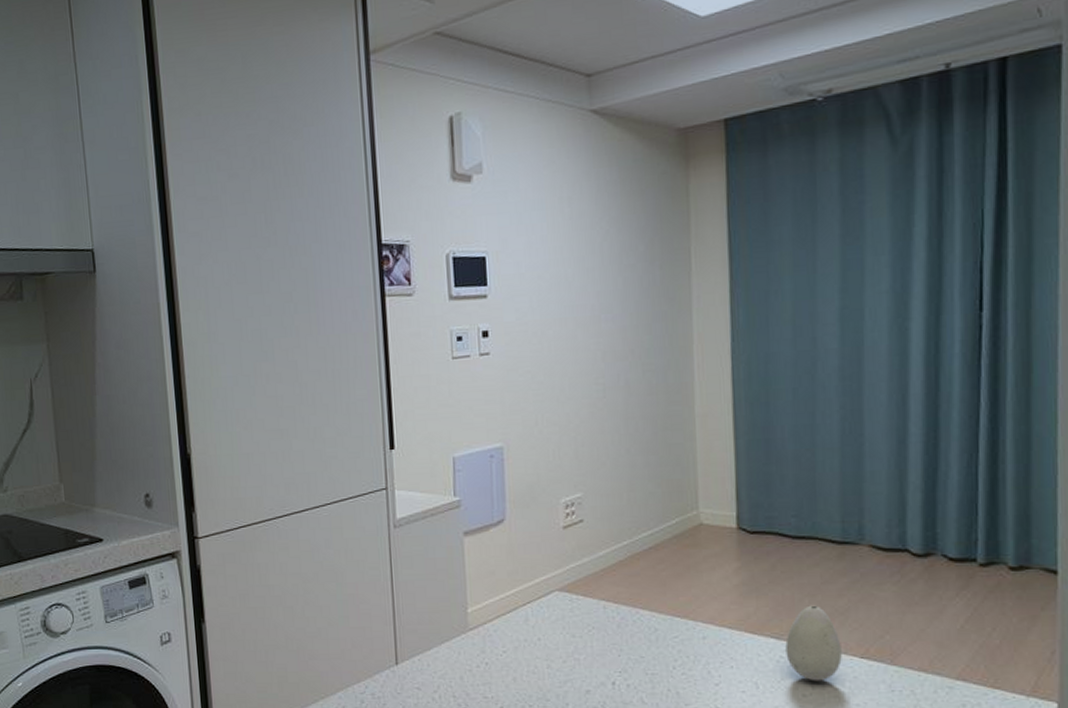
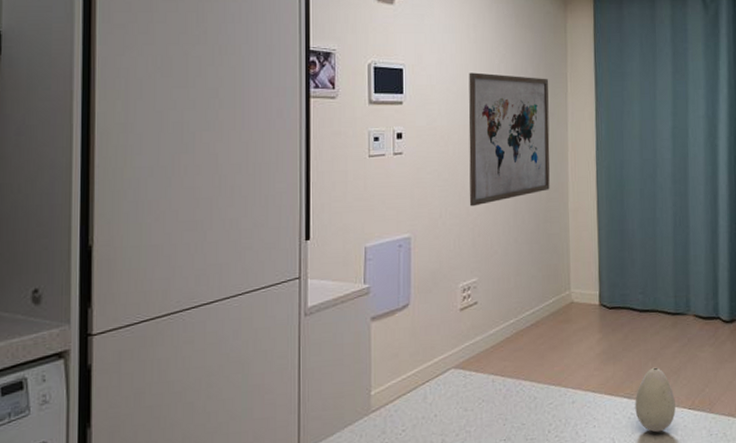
wall art: none [564,254,670,412] -> present [468,72,550,207]

